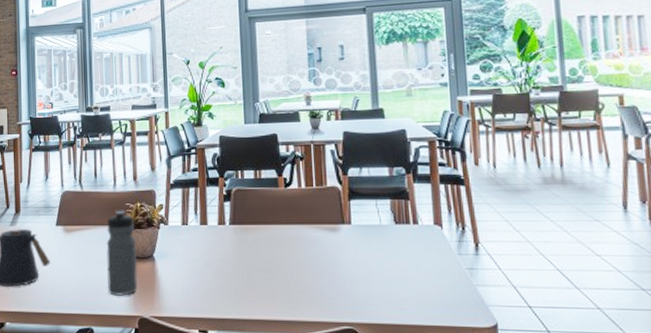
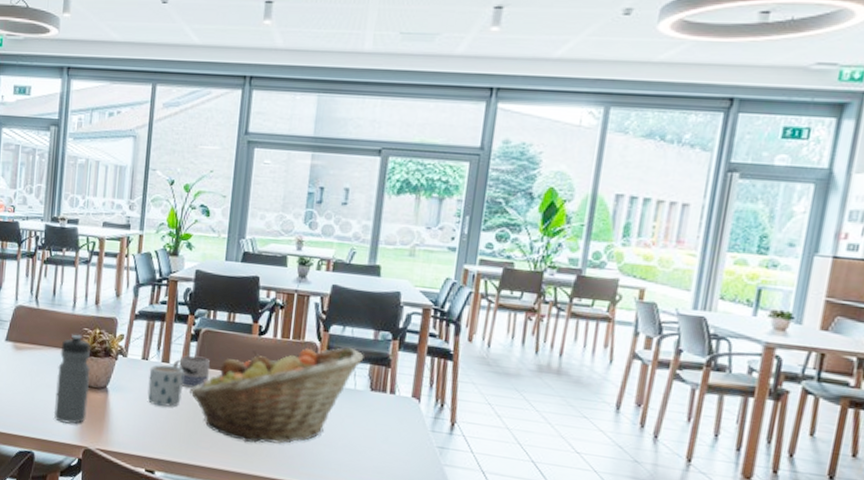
mug: none [190,226,224,266] -> present [147,364,184,407]
mug: none [211,214,246,246] -> present [173,355,210,389]
fruit basket: none [230,186,384,290] -> present [190,346,364,444]

